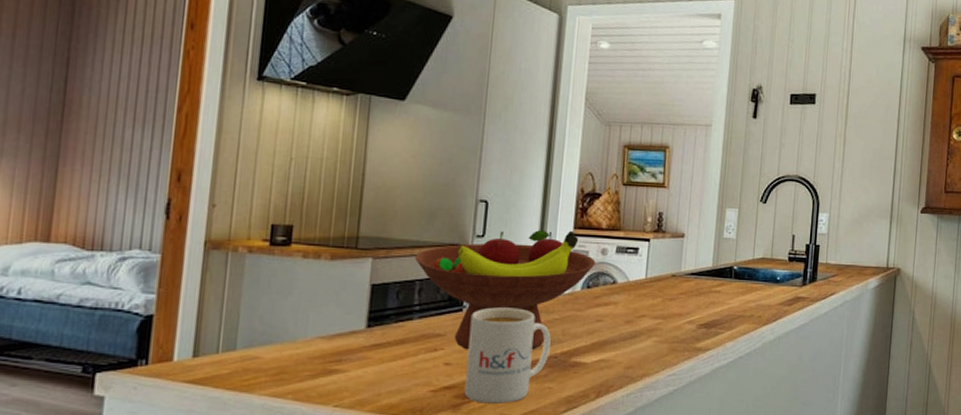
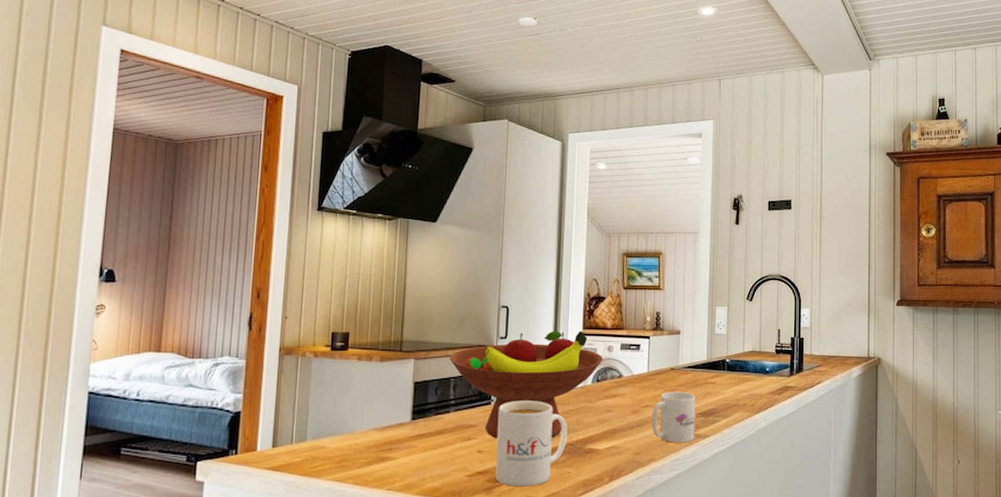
mug: none [647,300,698,356] -> present [652,391,696,442]

